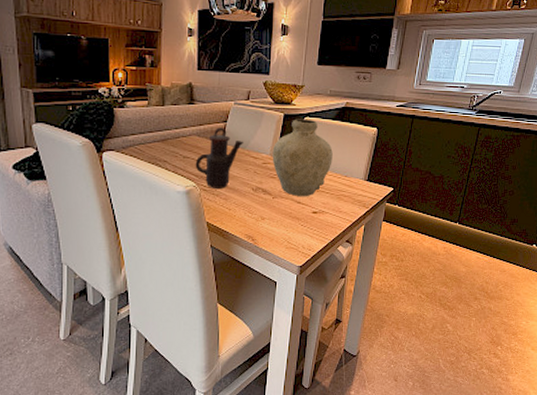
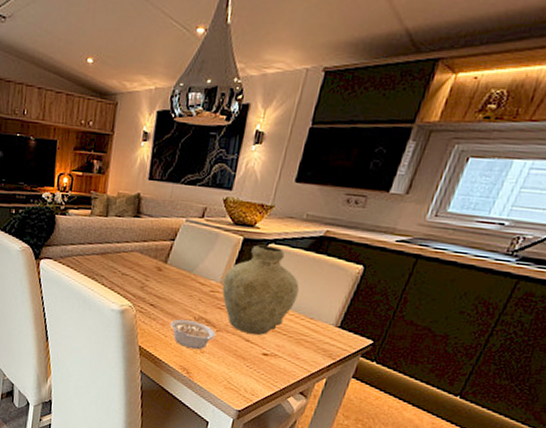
teapot: present [195,127,243,188] -> none [133,246,191,313]
legume: none [232,192,272,218] -> present [170,319,216,350]

